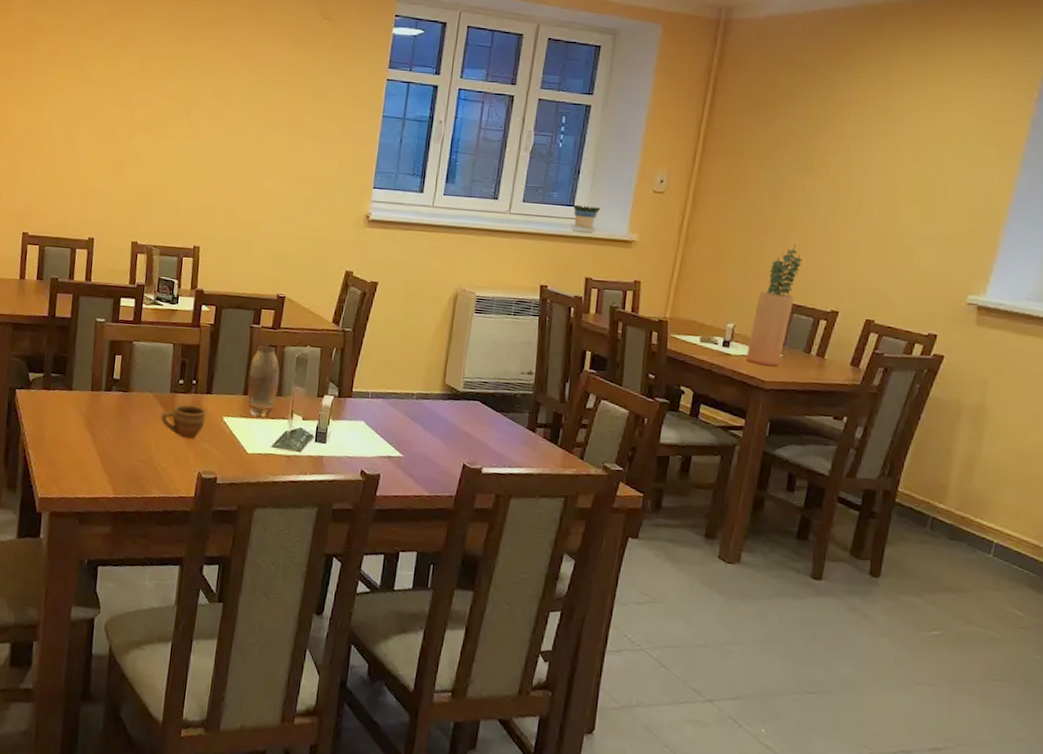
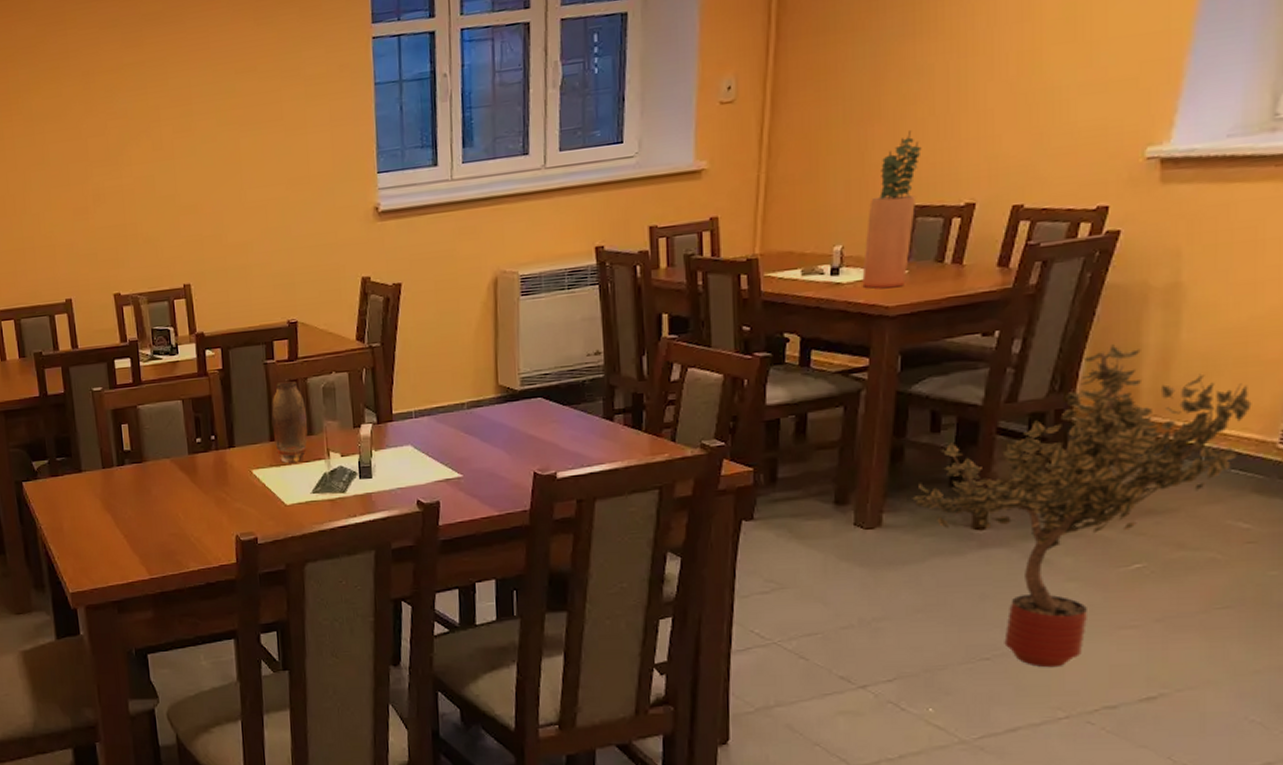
cup: present [161,405,206,439] -> none [184,463,233,501]
flowerpot: present [571,204,601,234] -> none [621,137,657,174]
potted tree: none [765,445,1031,710] -> present [910,344,1252,668]

